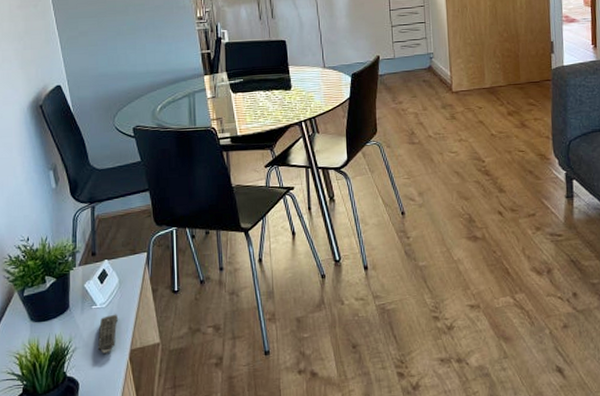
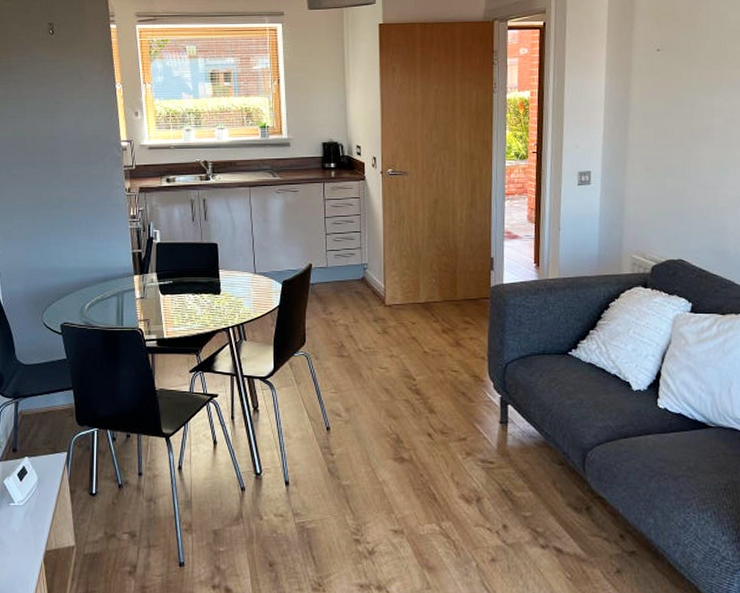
remote control: present [97,314,119,353] -> none [13,513,35,552]

